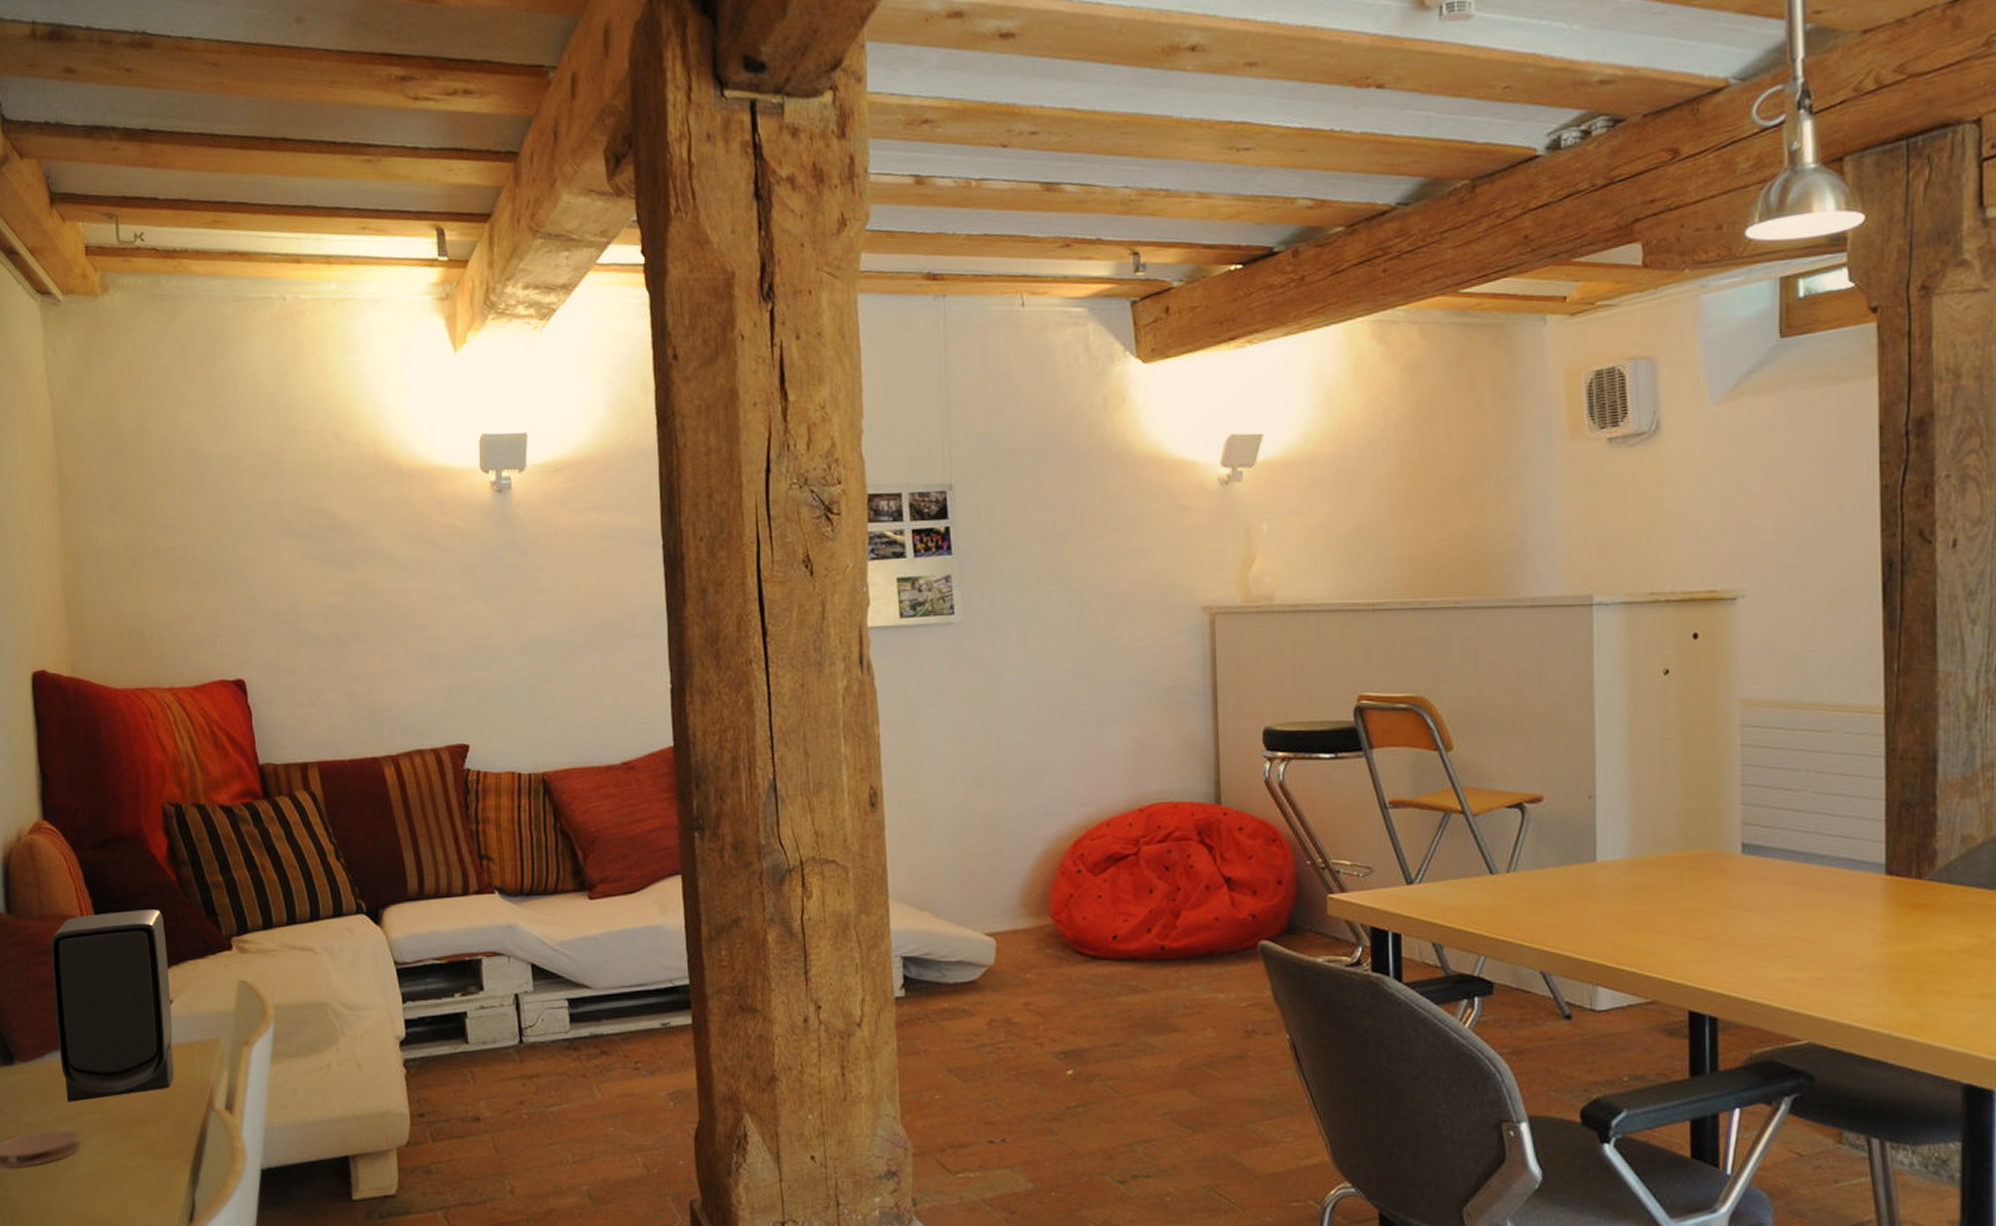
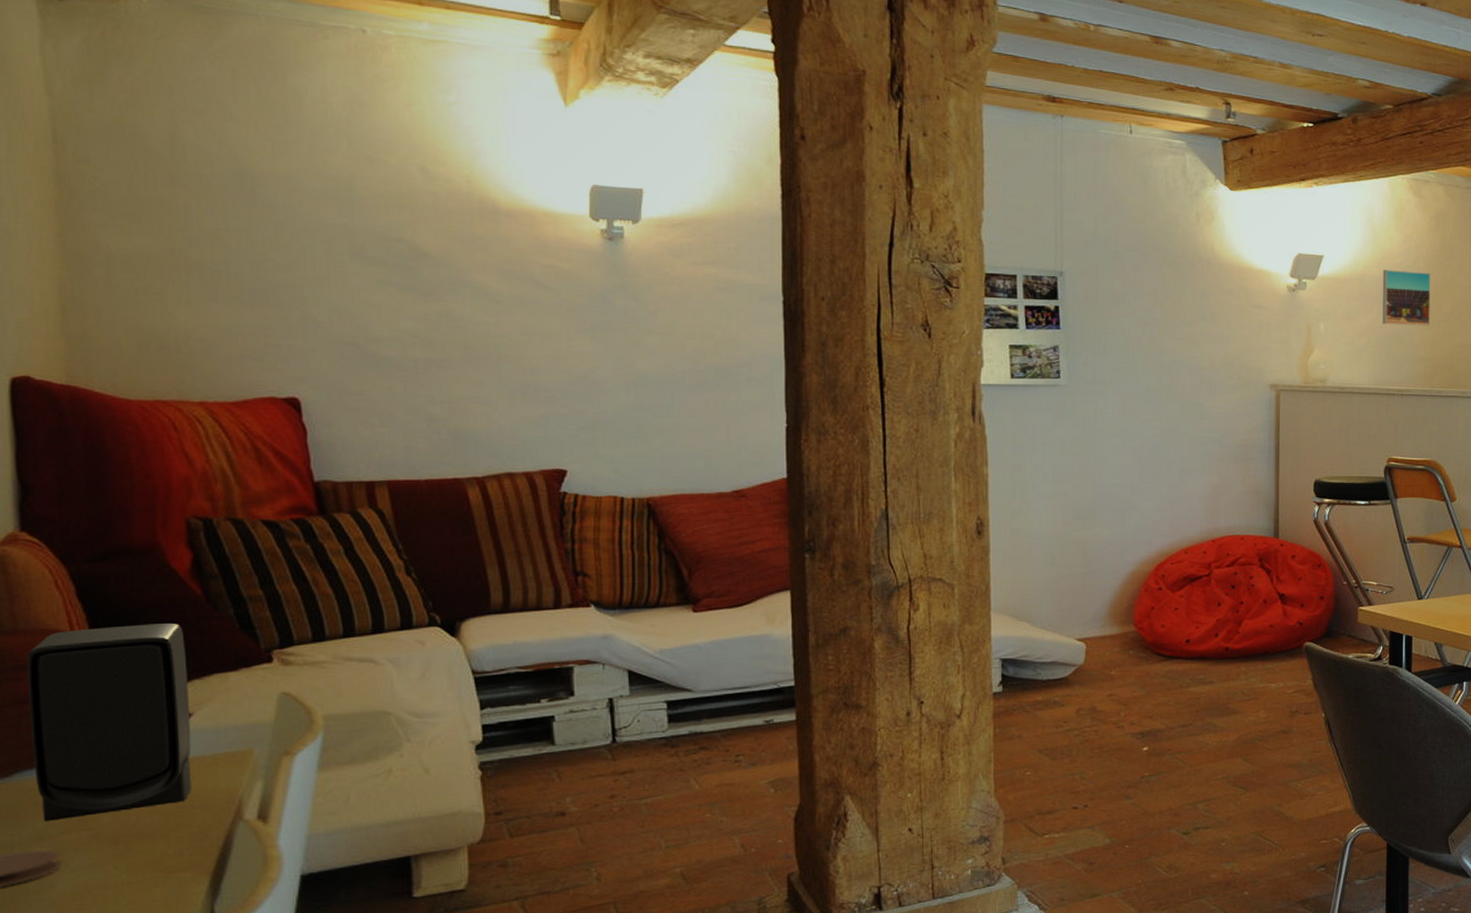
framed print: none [1340,444,1407,518] -> present [1382,270,1431,326]

